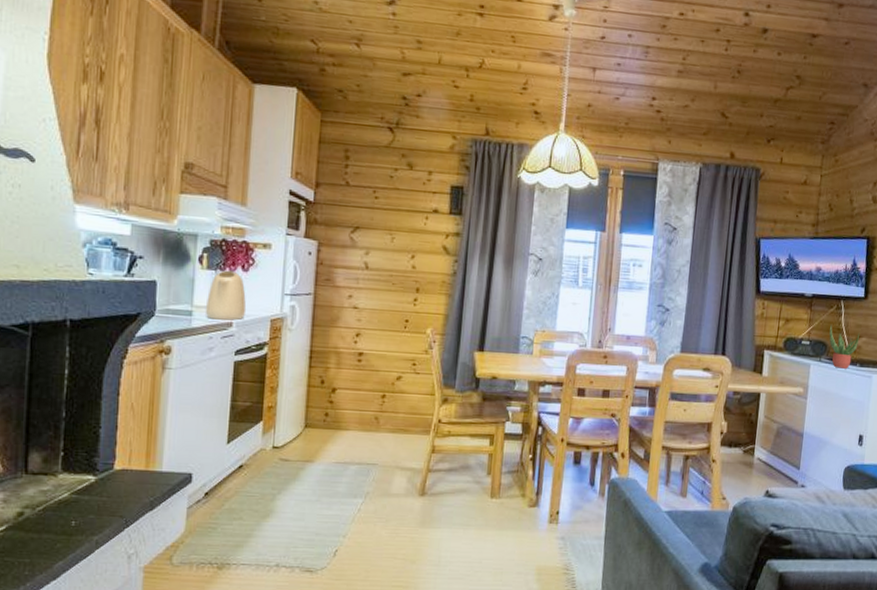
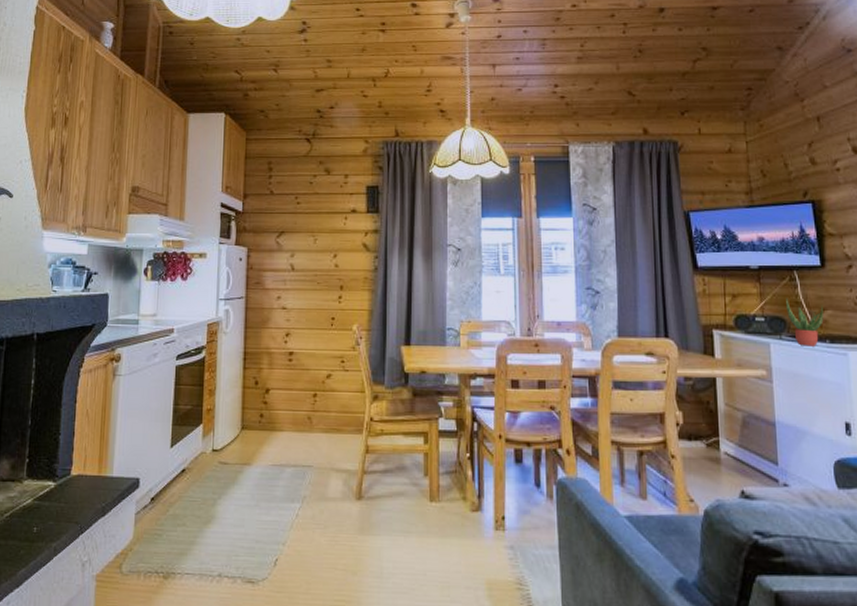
kettle: present [205,270,247,321] -> none [150,280,186,327]

